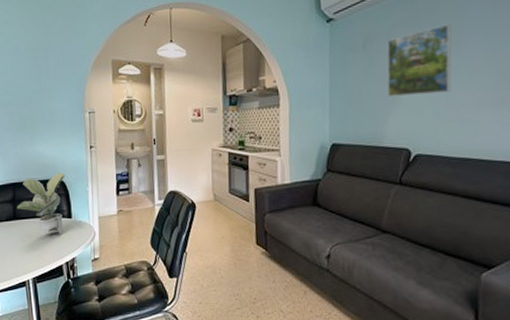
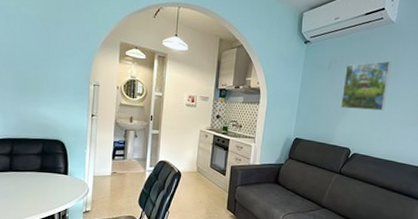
potted plant: present [16,172,66,234] -> none [13,134,66,188]

